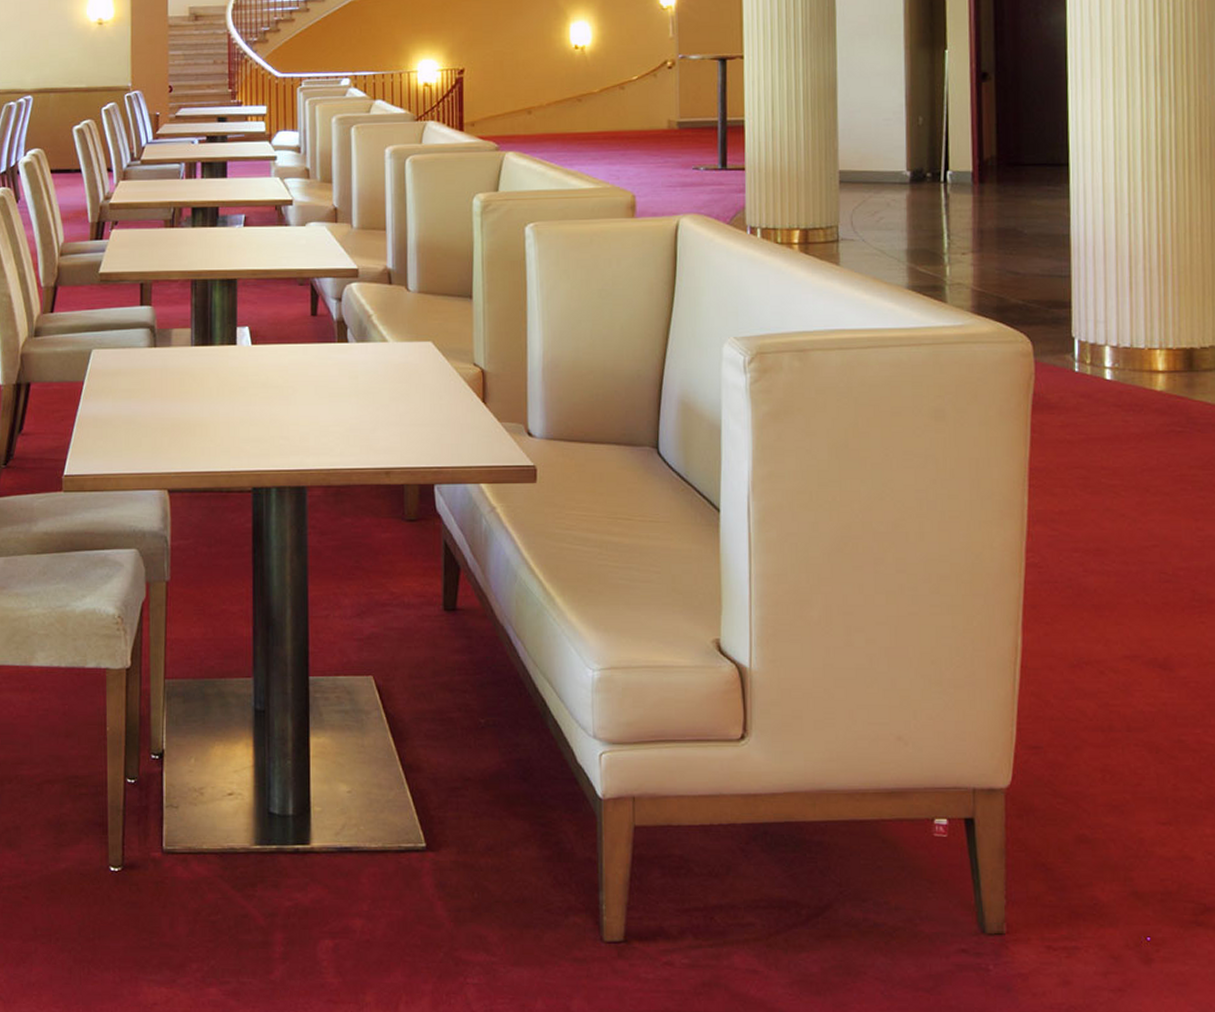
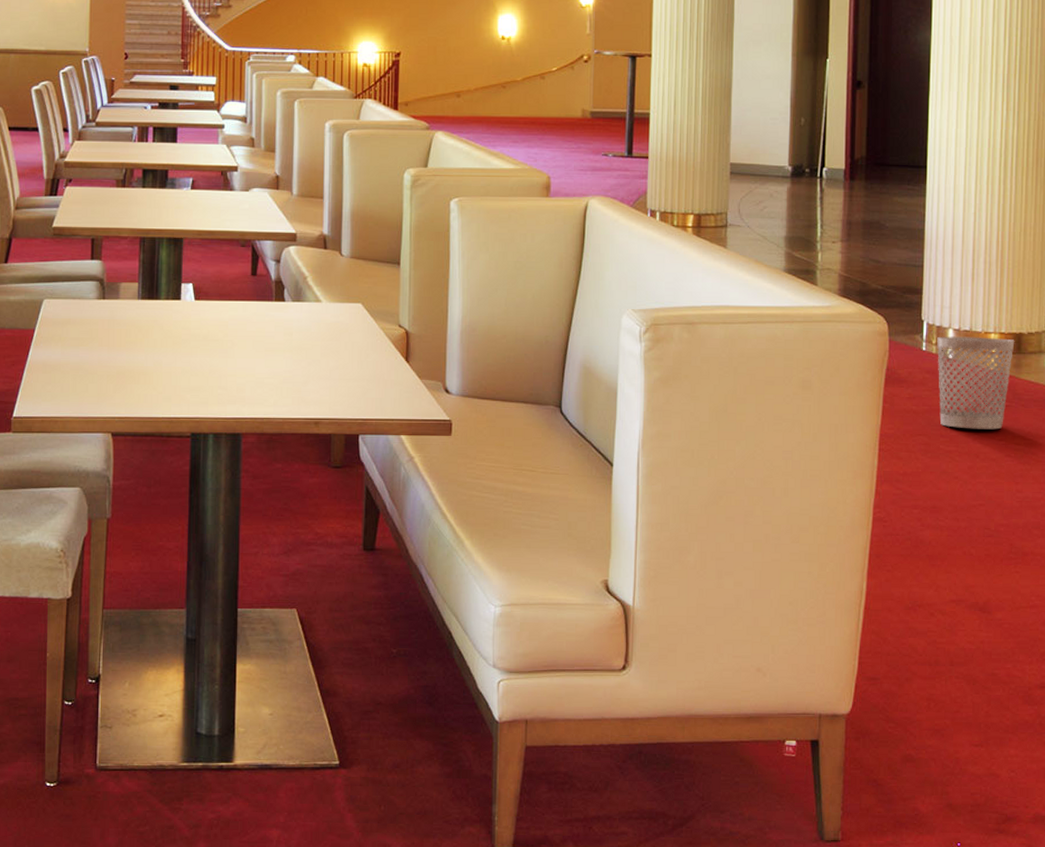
wastebasket: none [1092,354,1185,460] -> present [937,336,1015,430]

